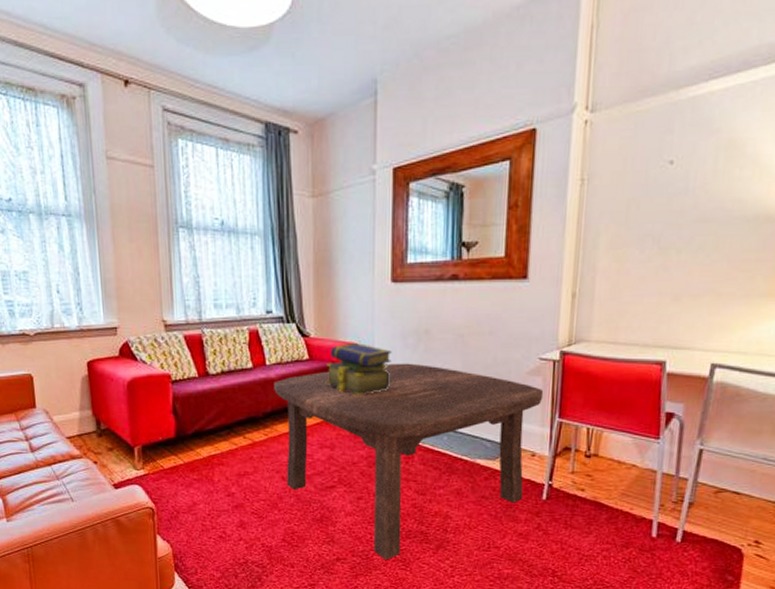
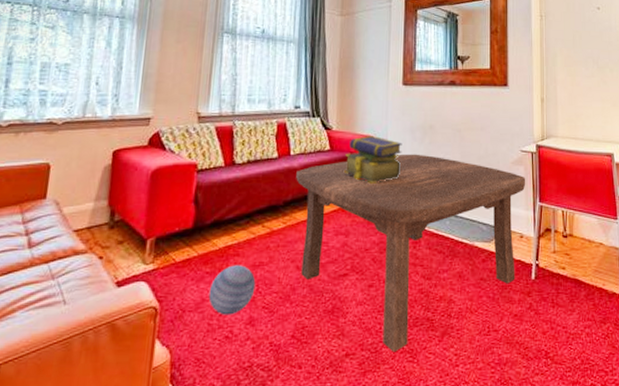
decorative ball: none [199,473,243,518] -> present [208,265,256,315]

